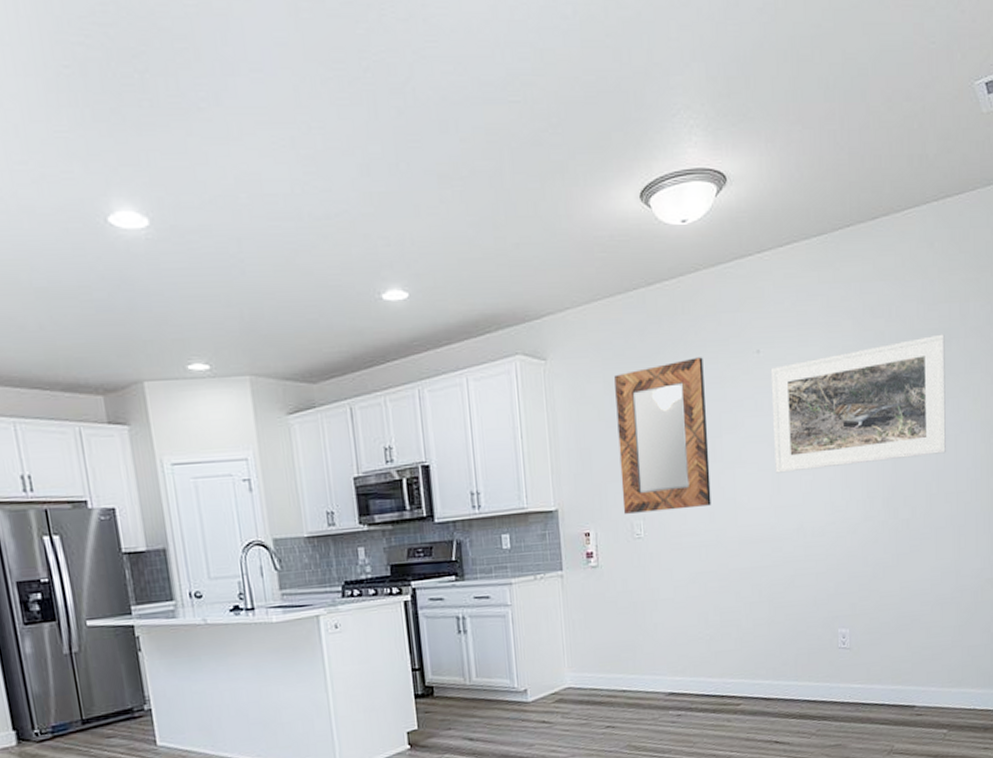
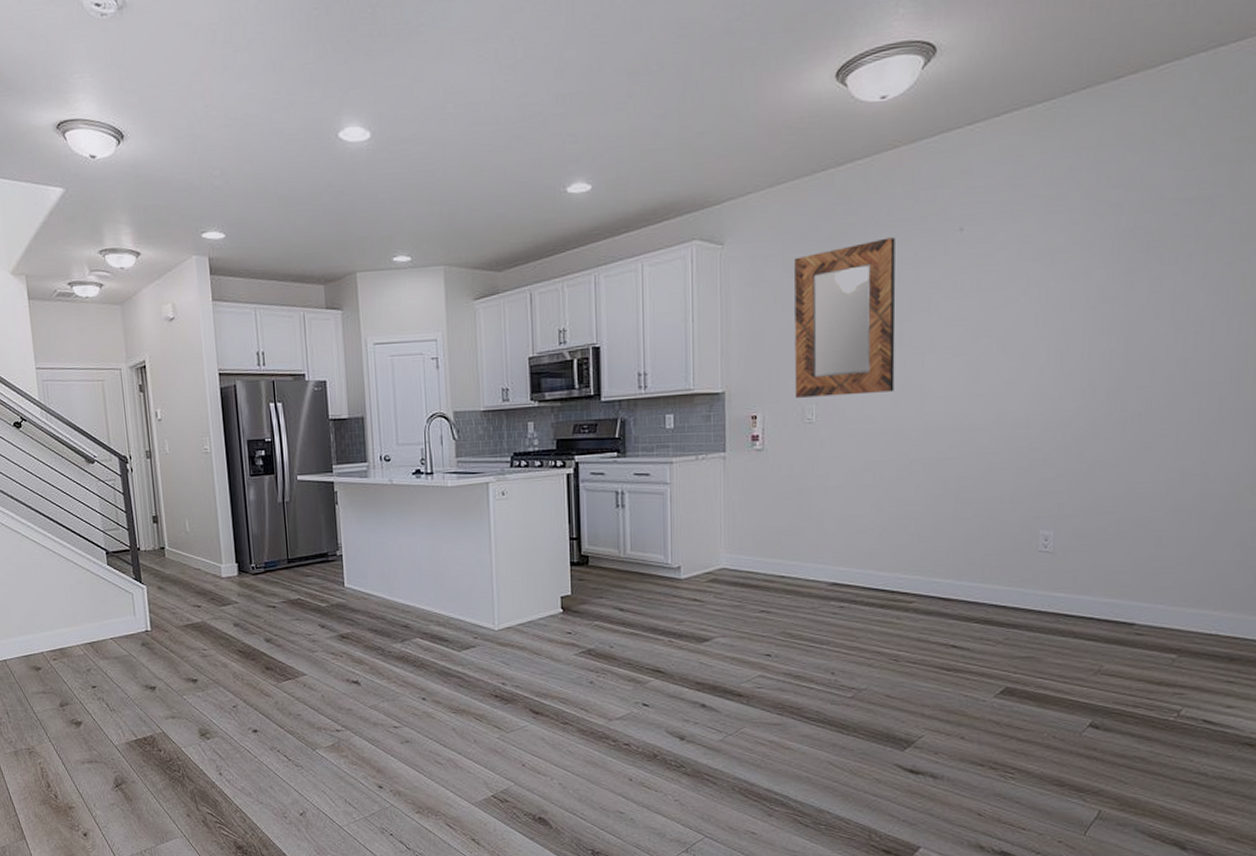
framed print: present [770,334,946,473] -> none [973,202,1206,359]

